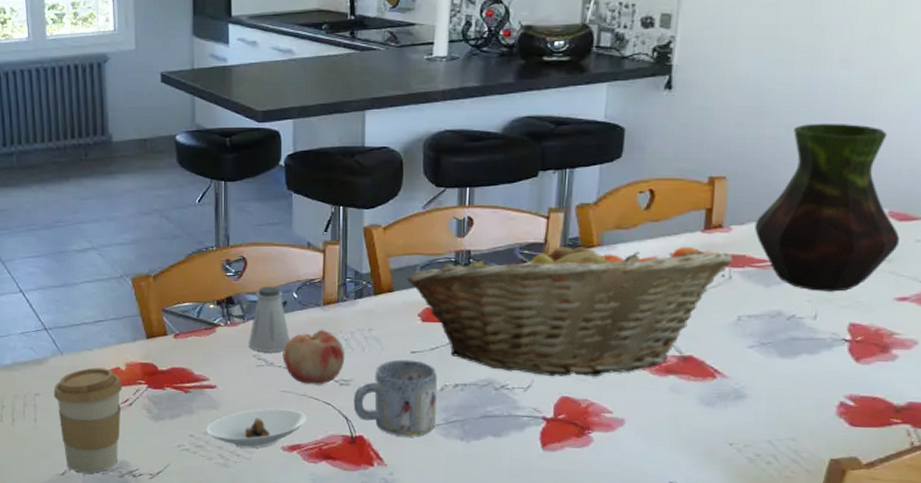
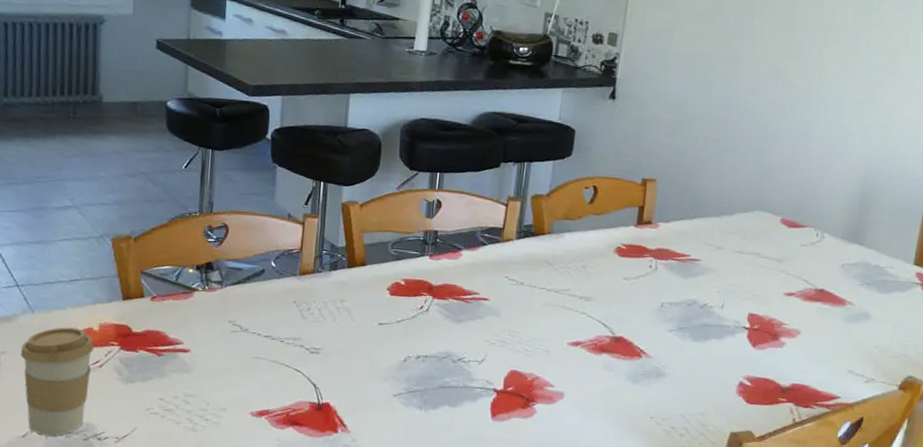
saucer: present [206,408,307,449] -> none [177,373,277,414]
saltshaker: present [249,286,290,352] -> none [225,253,266,319]
fruit: present [283,330,345,385] -> none [257,299,317,352]
mug: present [353,359,437,437] -> none [322,330,402,405]
fruit basket: present [406,237,733,376] -> none [378,222,659,353]
vase: present [755,124,899,292] -> none [677,139,789,286]

